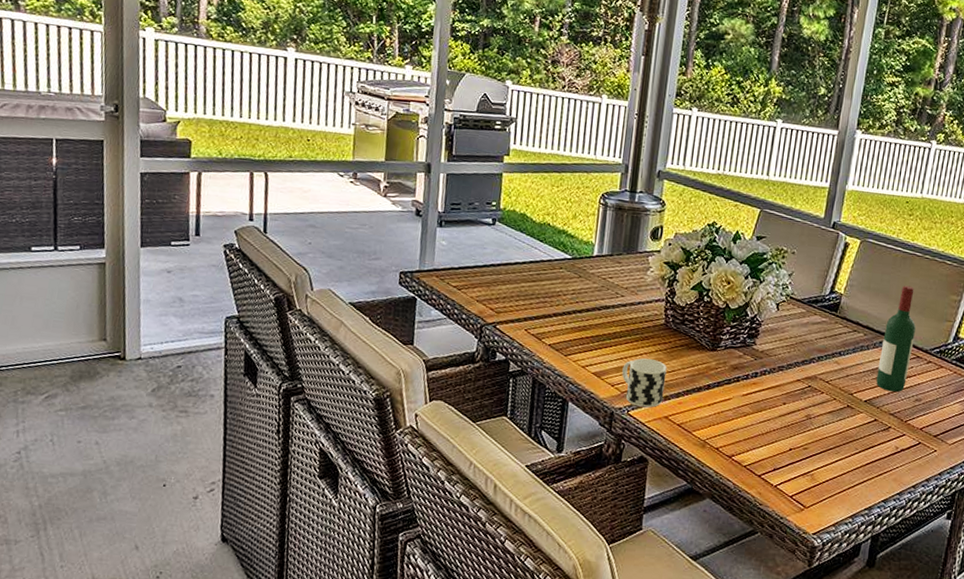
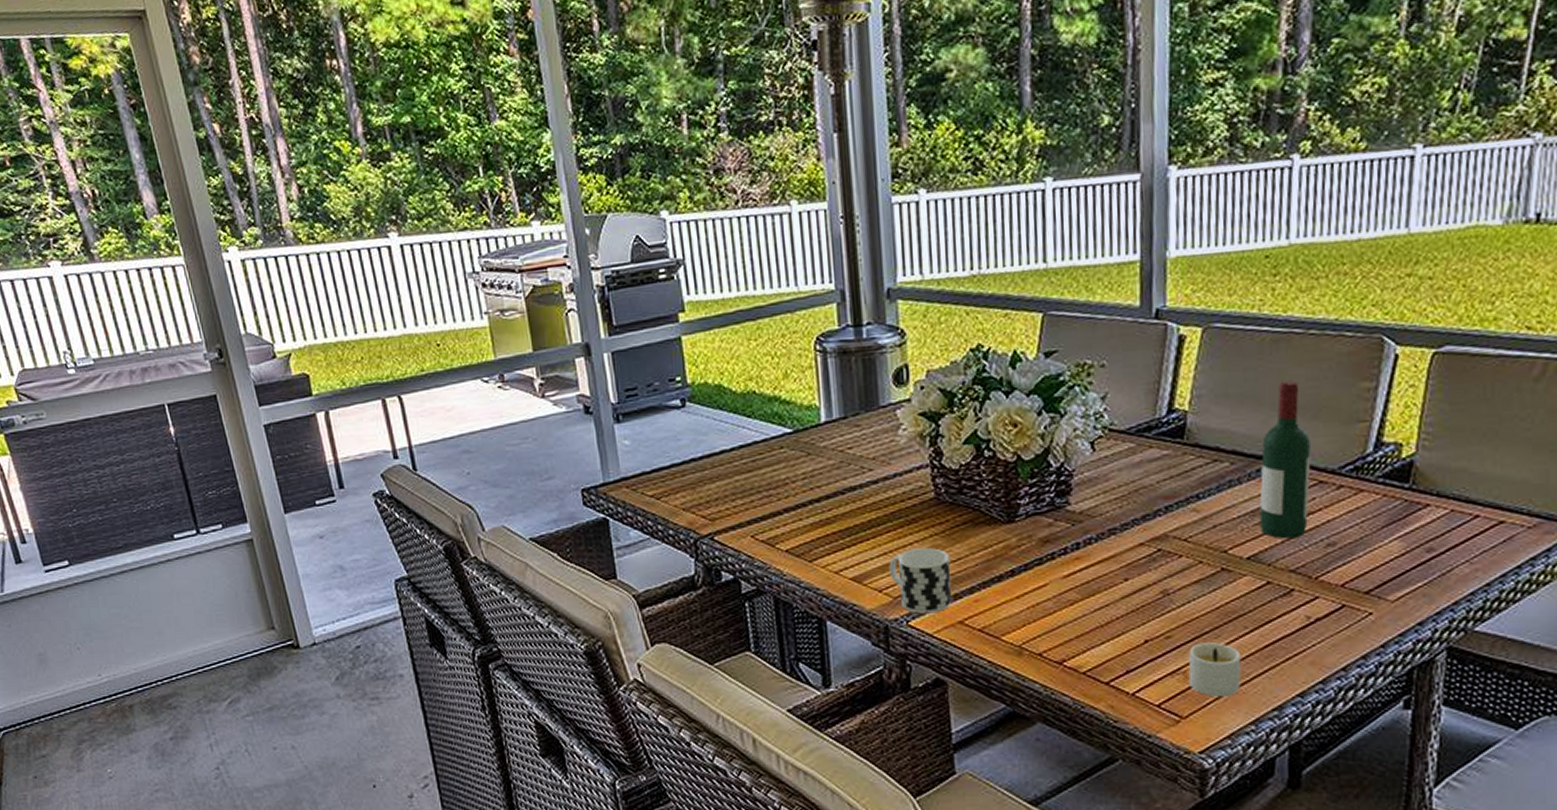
candle: none [813,455,851,497] -> present [1188,642,1242,698]

